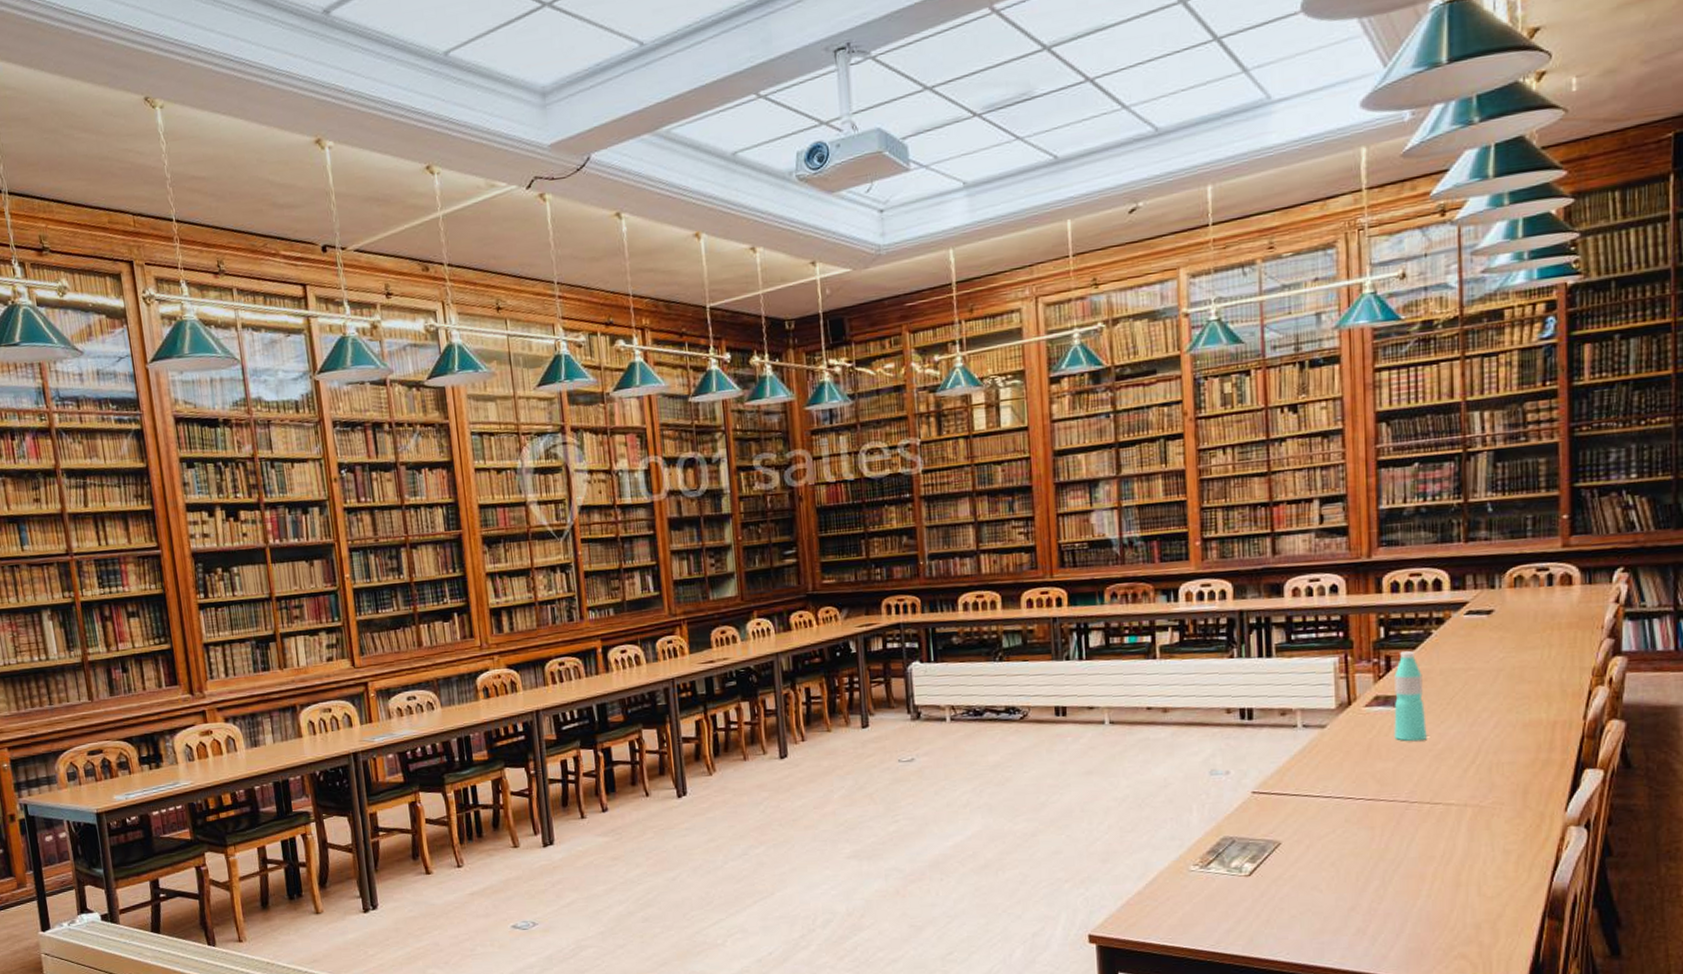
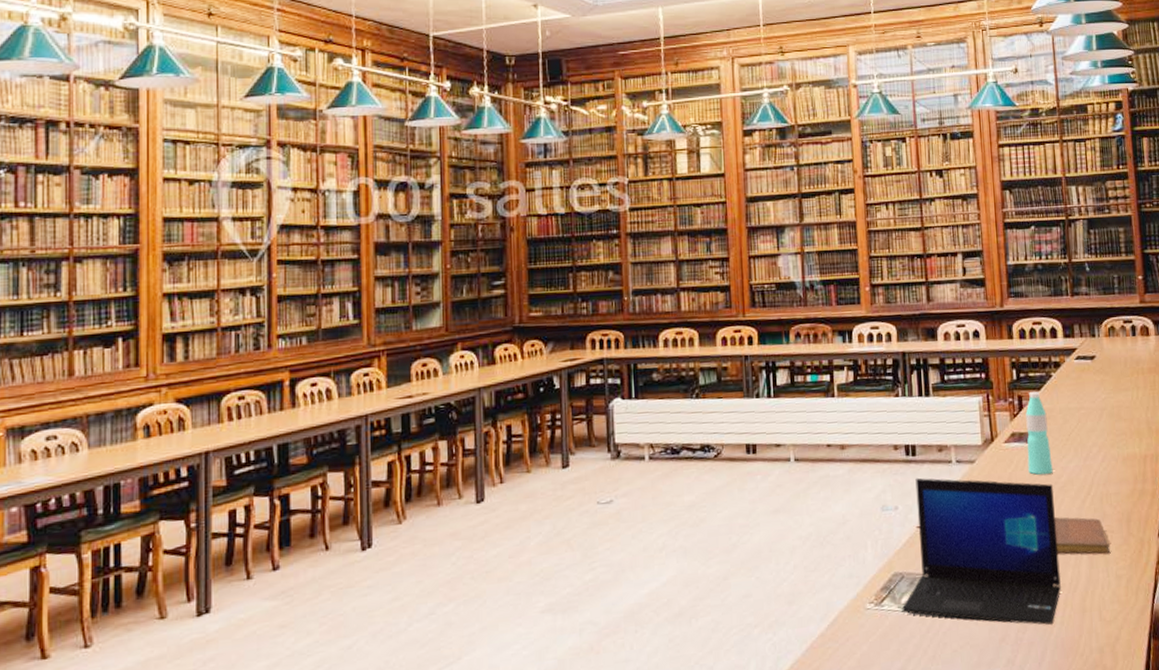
laptop: none [1231,742,1430,898] -> present [902,477,1061,626]
notebook: none [1425,786,1498,827] -> present [1054,517,1110,554]

